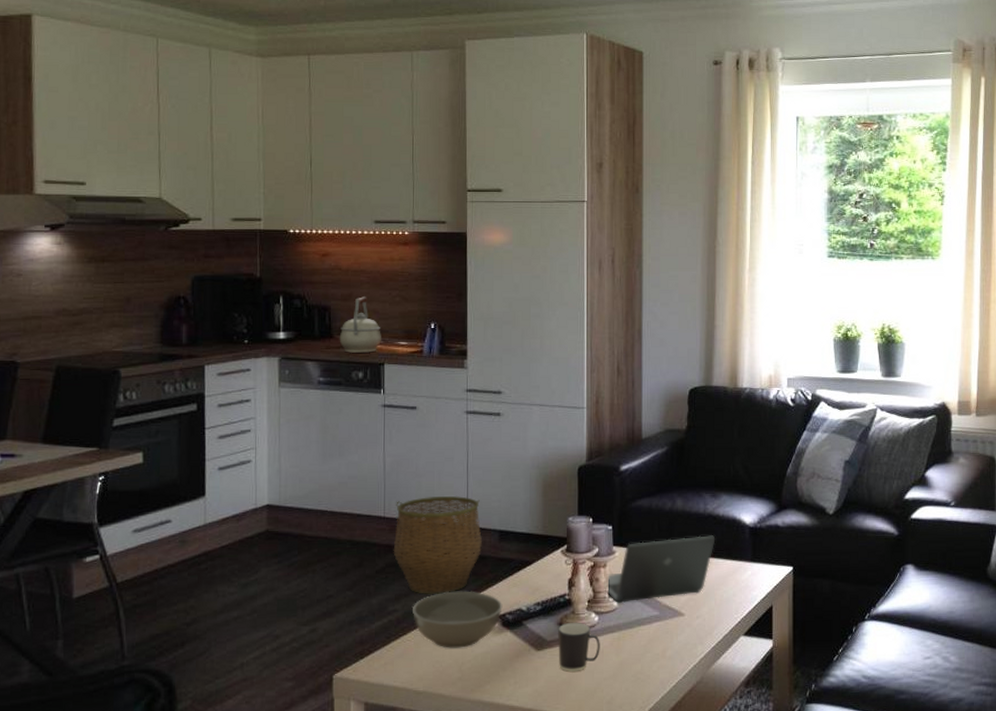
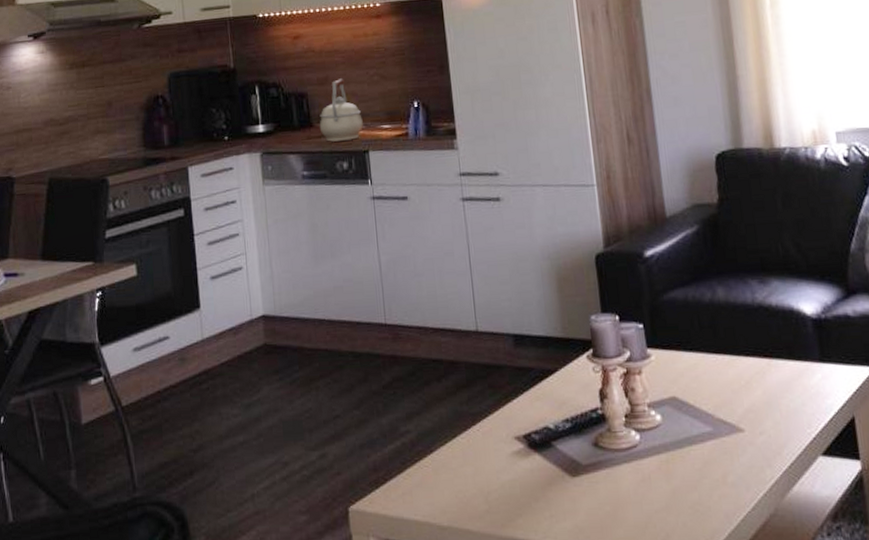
basket: present [393,496,483,595] -> none [396,296,496,413]
bowl: present [411,591,503,648] -> none [425,406,527,475]
mug: present [558,622,600,672] -> none [593,441,647,503]
laptop: present [606,535,716,603] -> none [644,331,771,417]

